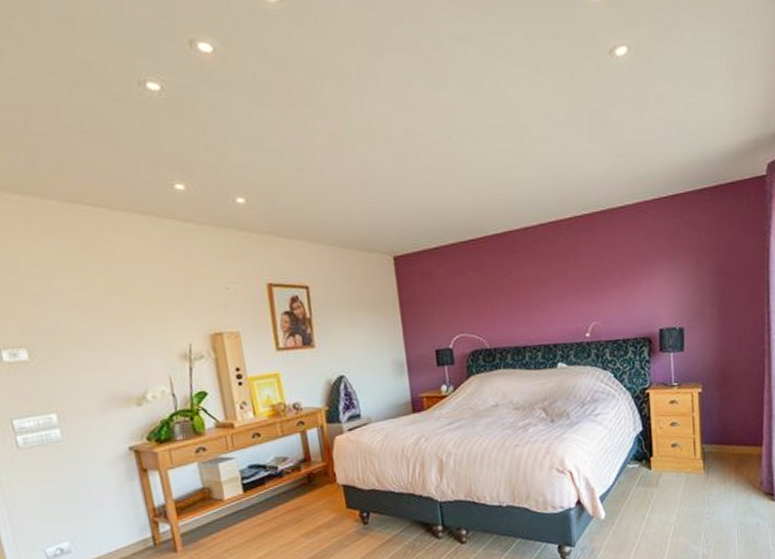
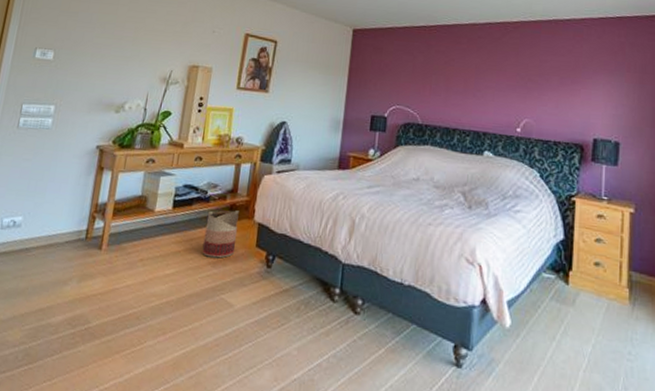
basket: none [284,478,326,530] -> present [202,210,239,258]

